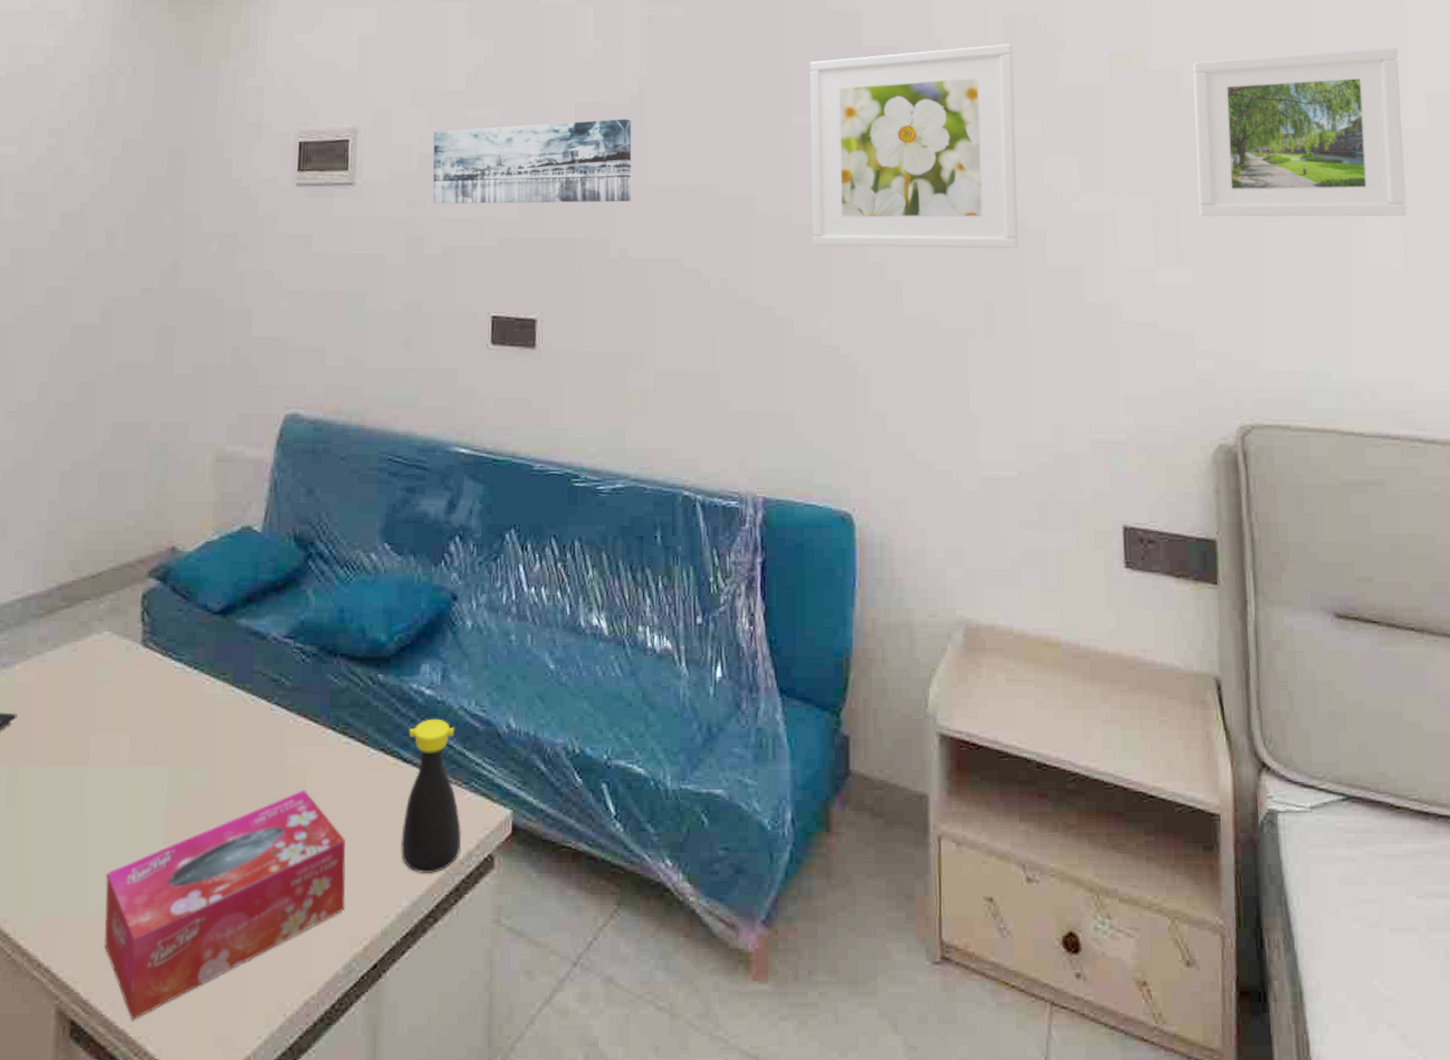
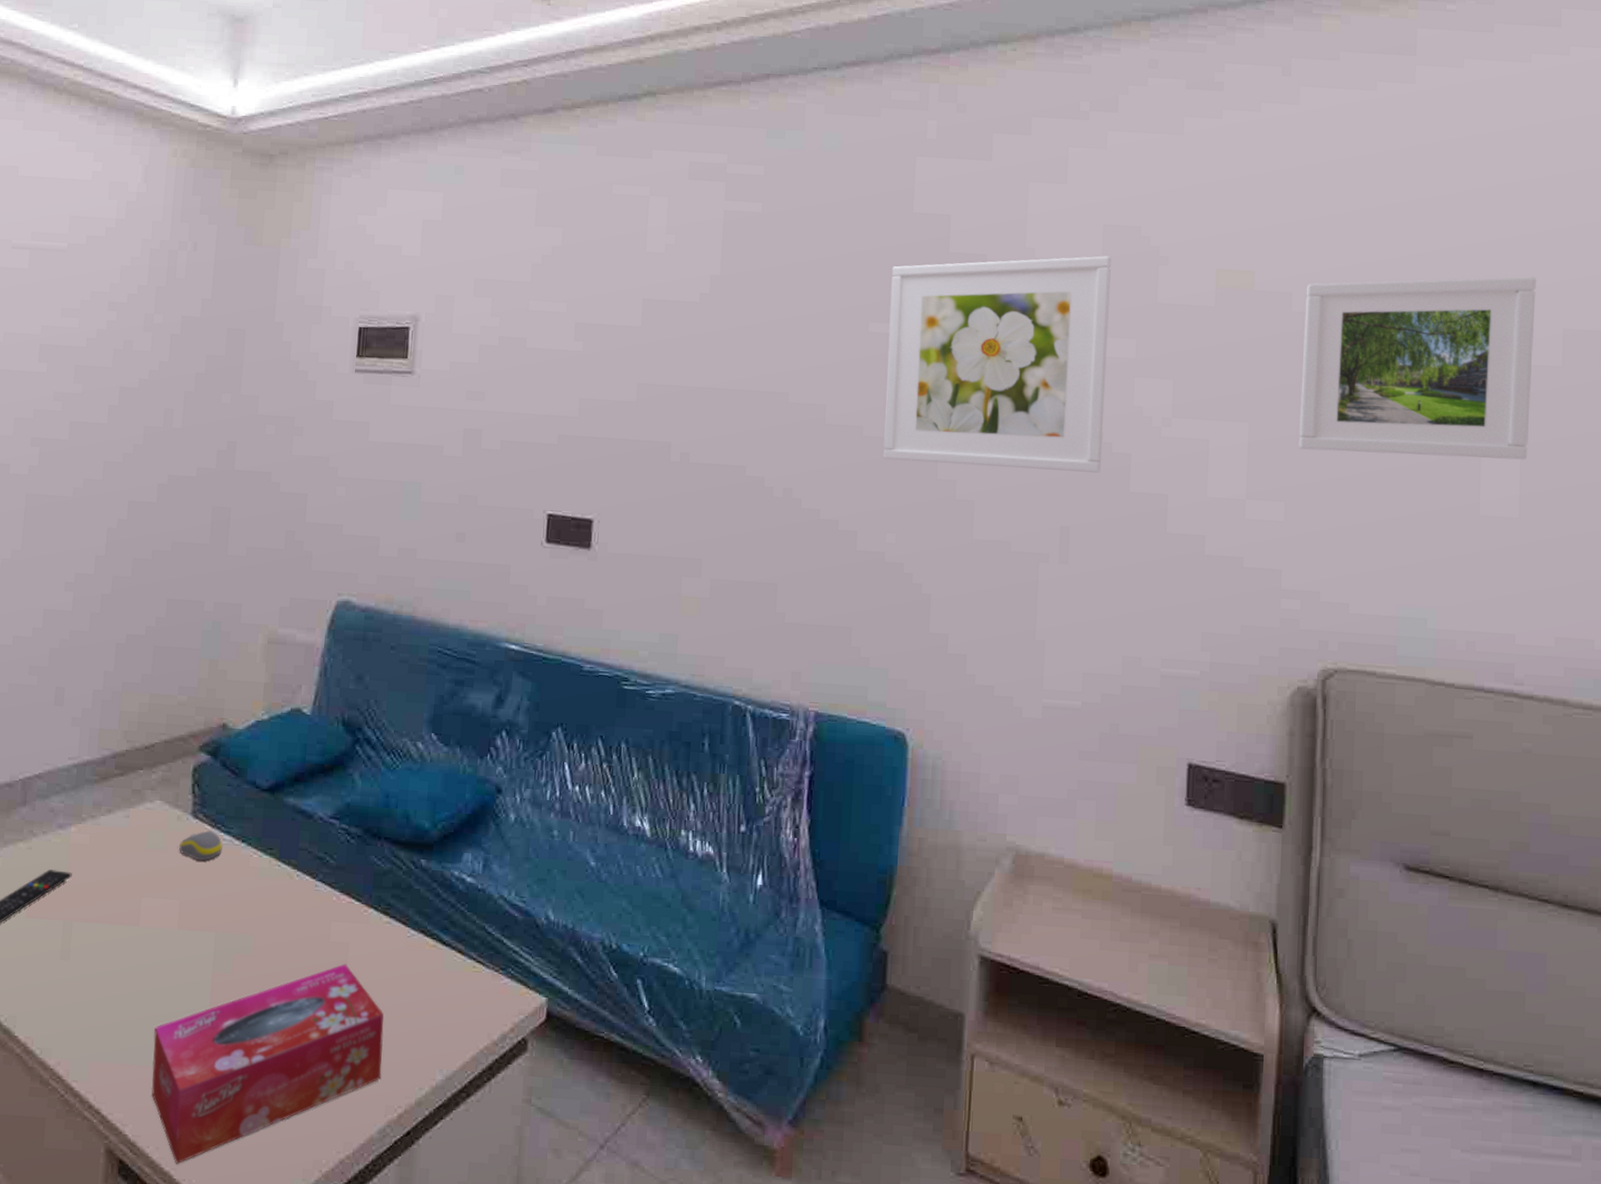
computer mouse: none [129,660,175,691] -> present [179,831,224,861]
bottle: present [401,718,462,875] -> none [437,905,497,1052]
wall art: present [432,119,632,204] -> none [492,318,701,405]

